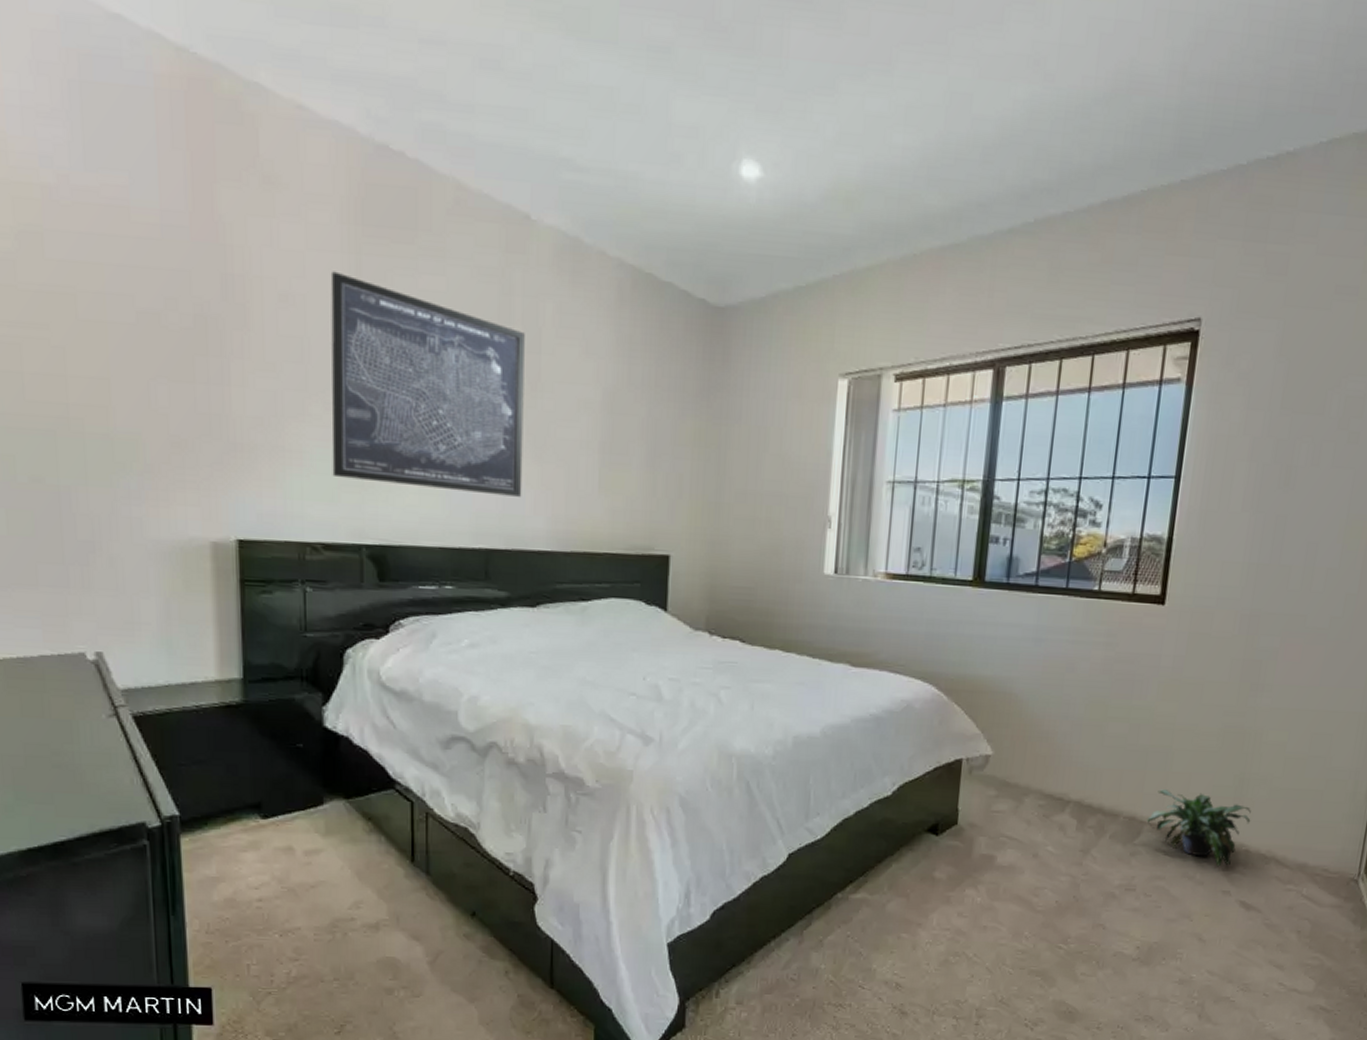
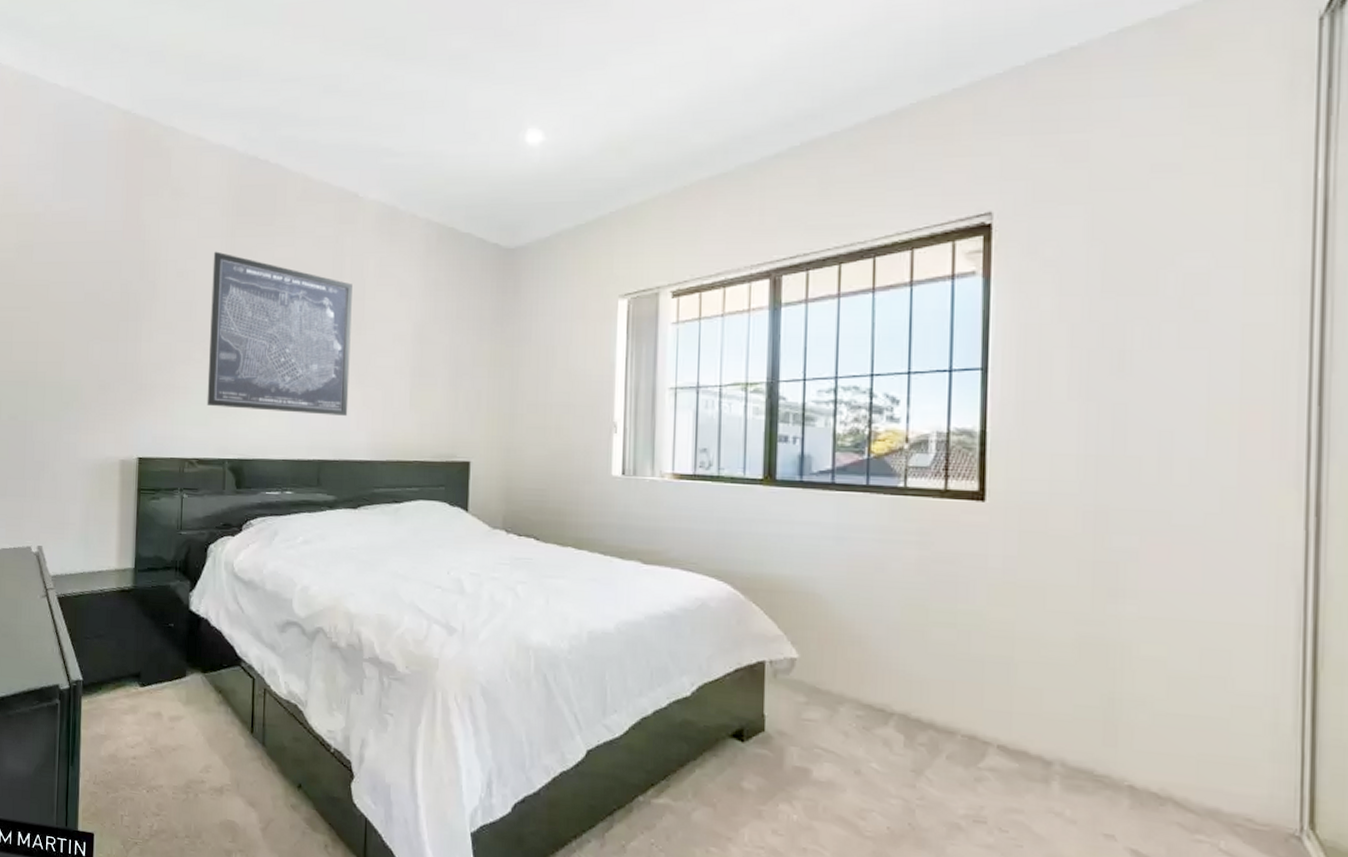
potted plant: present [1146,789,1251,867] -> none [991,706,1131,804]

